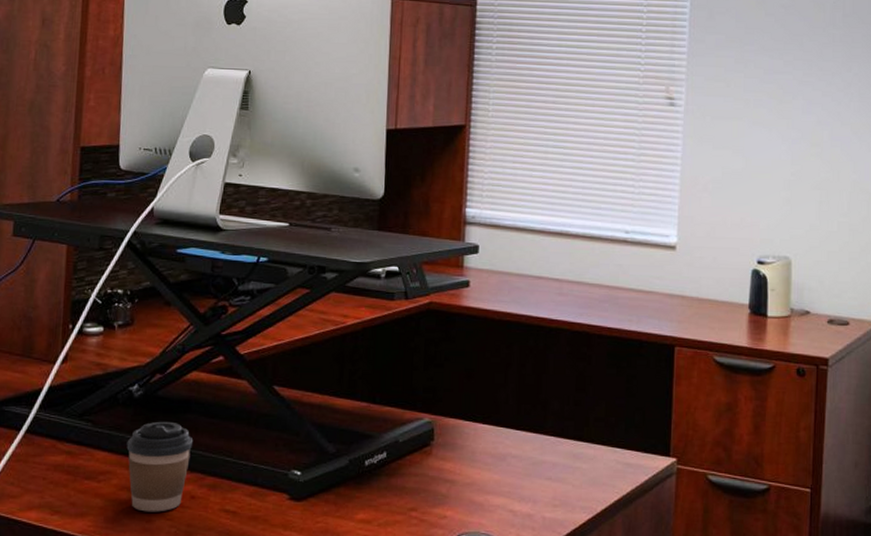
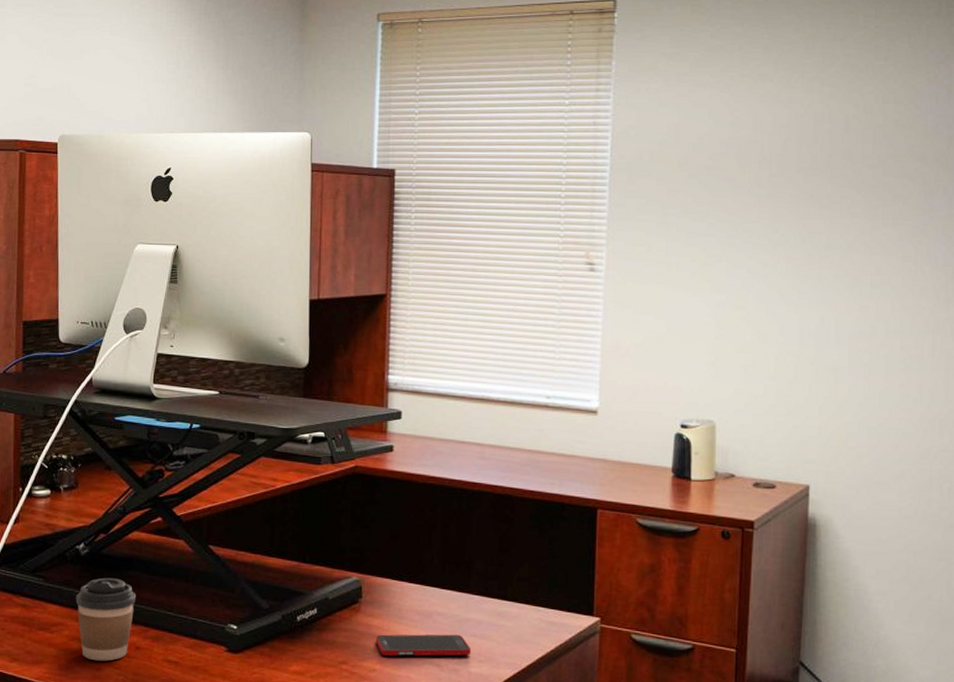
cell phone: none [447,477,546,502] -> present [375,634,472,657]

